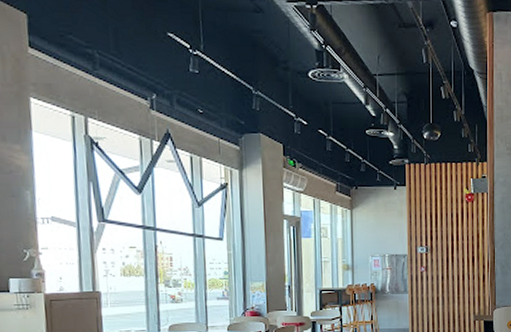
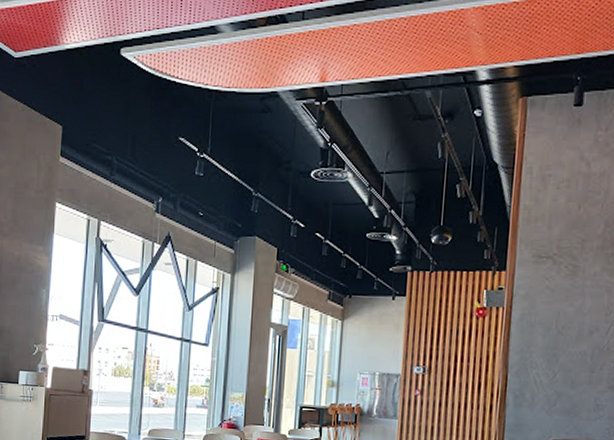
box: none [48,270,97,297] -> present [50,366,91,394]

